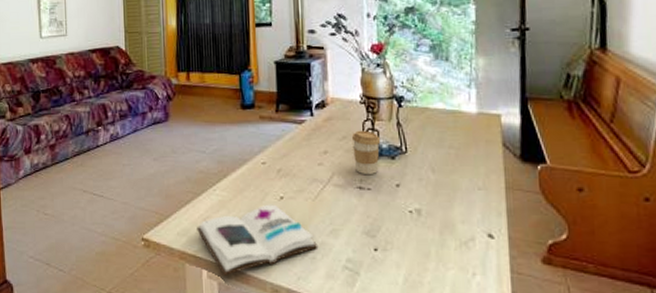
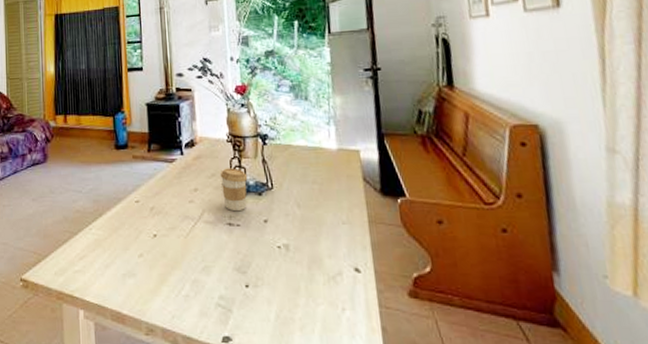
book: present [197,204,319,277] -> none [74,242,192,317]

